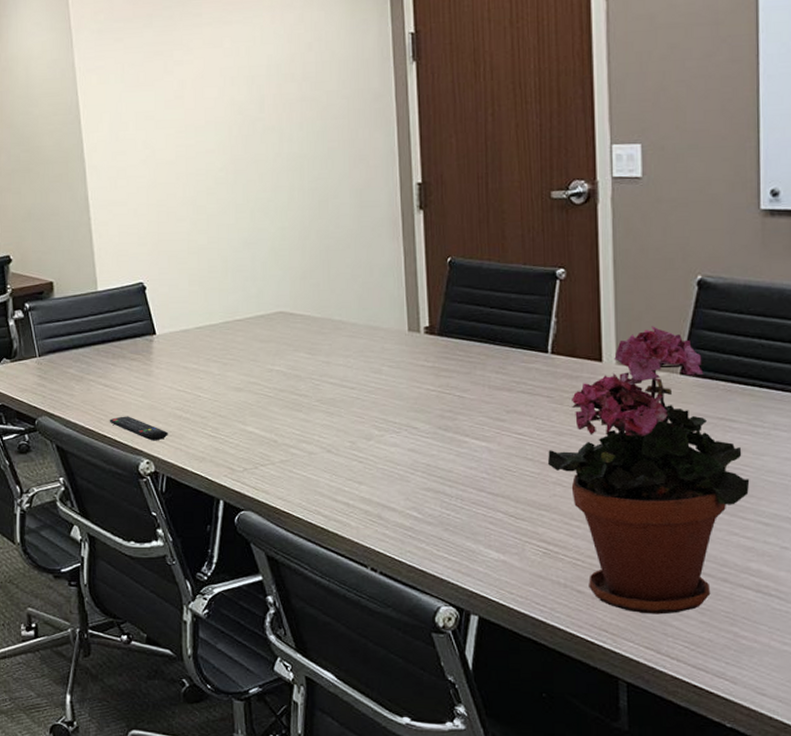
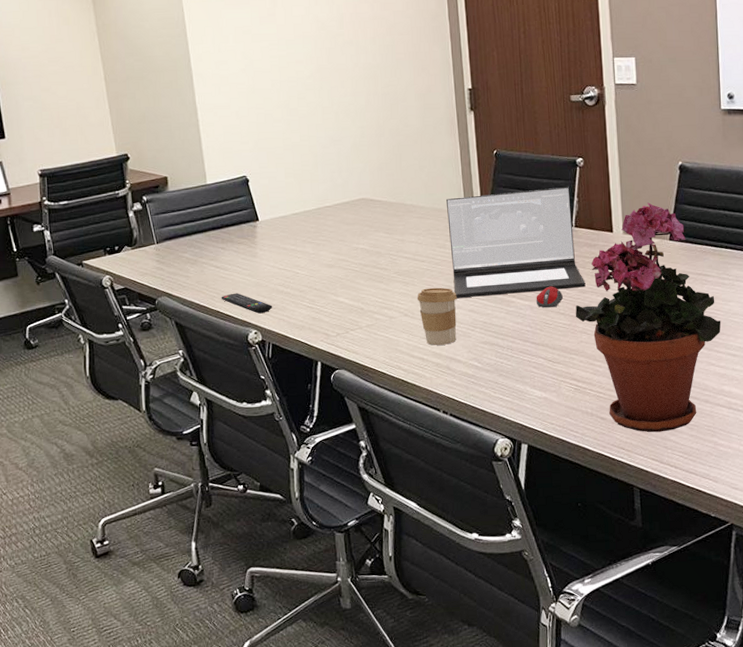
coffee cup: none [343,420,394,489] -> present [417,287,457,346]
laptop: none [385,304,563,434] -> present [446,187,586,298]
computer mouse: none [496,425,533,452] -> present [536,286,564,308]

